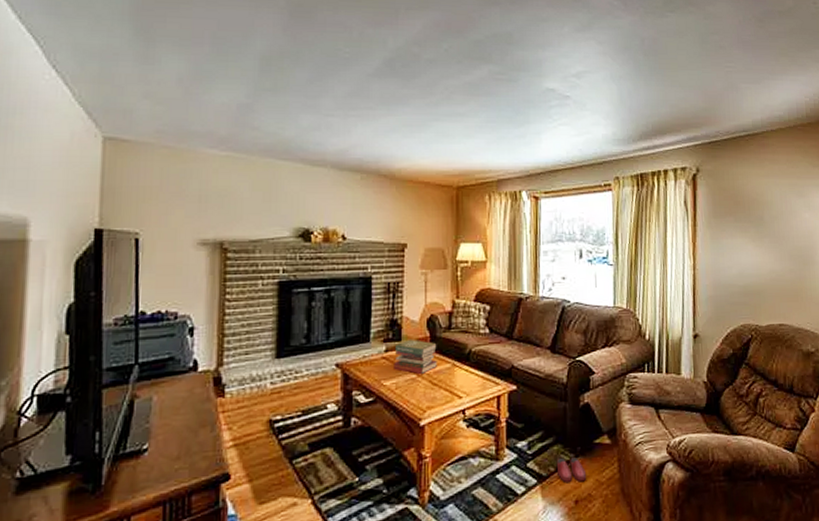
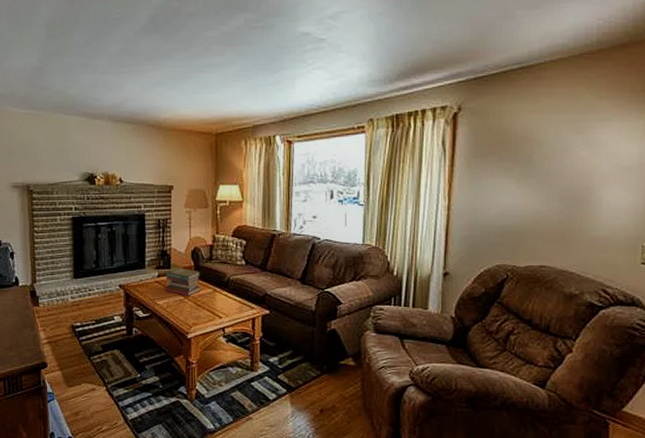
slippers: present [556,457,587,483] -> none [304,373,332,395]

